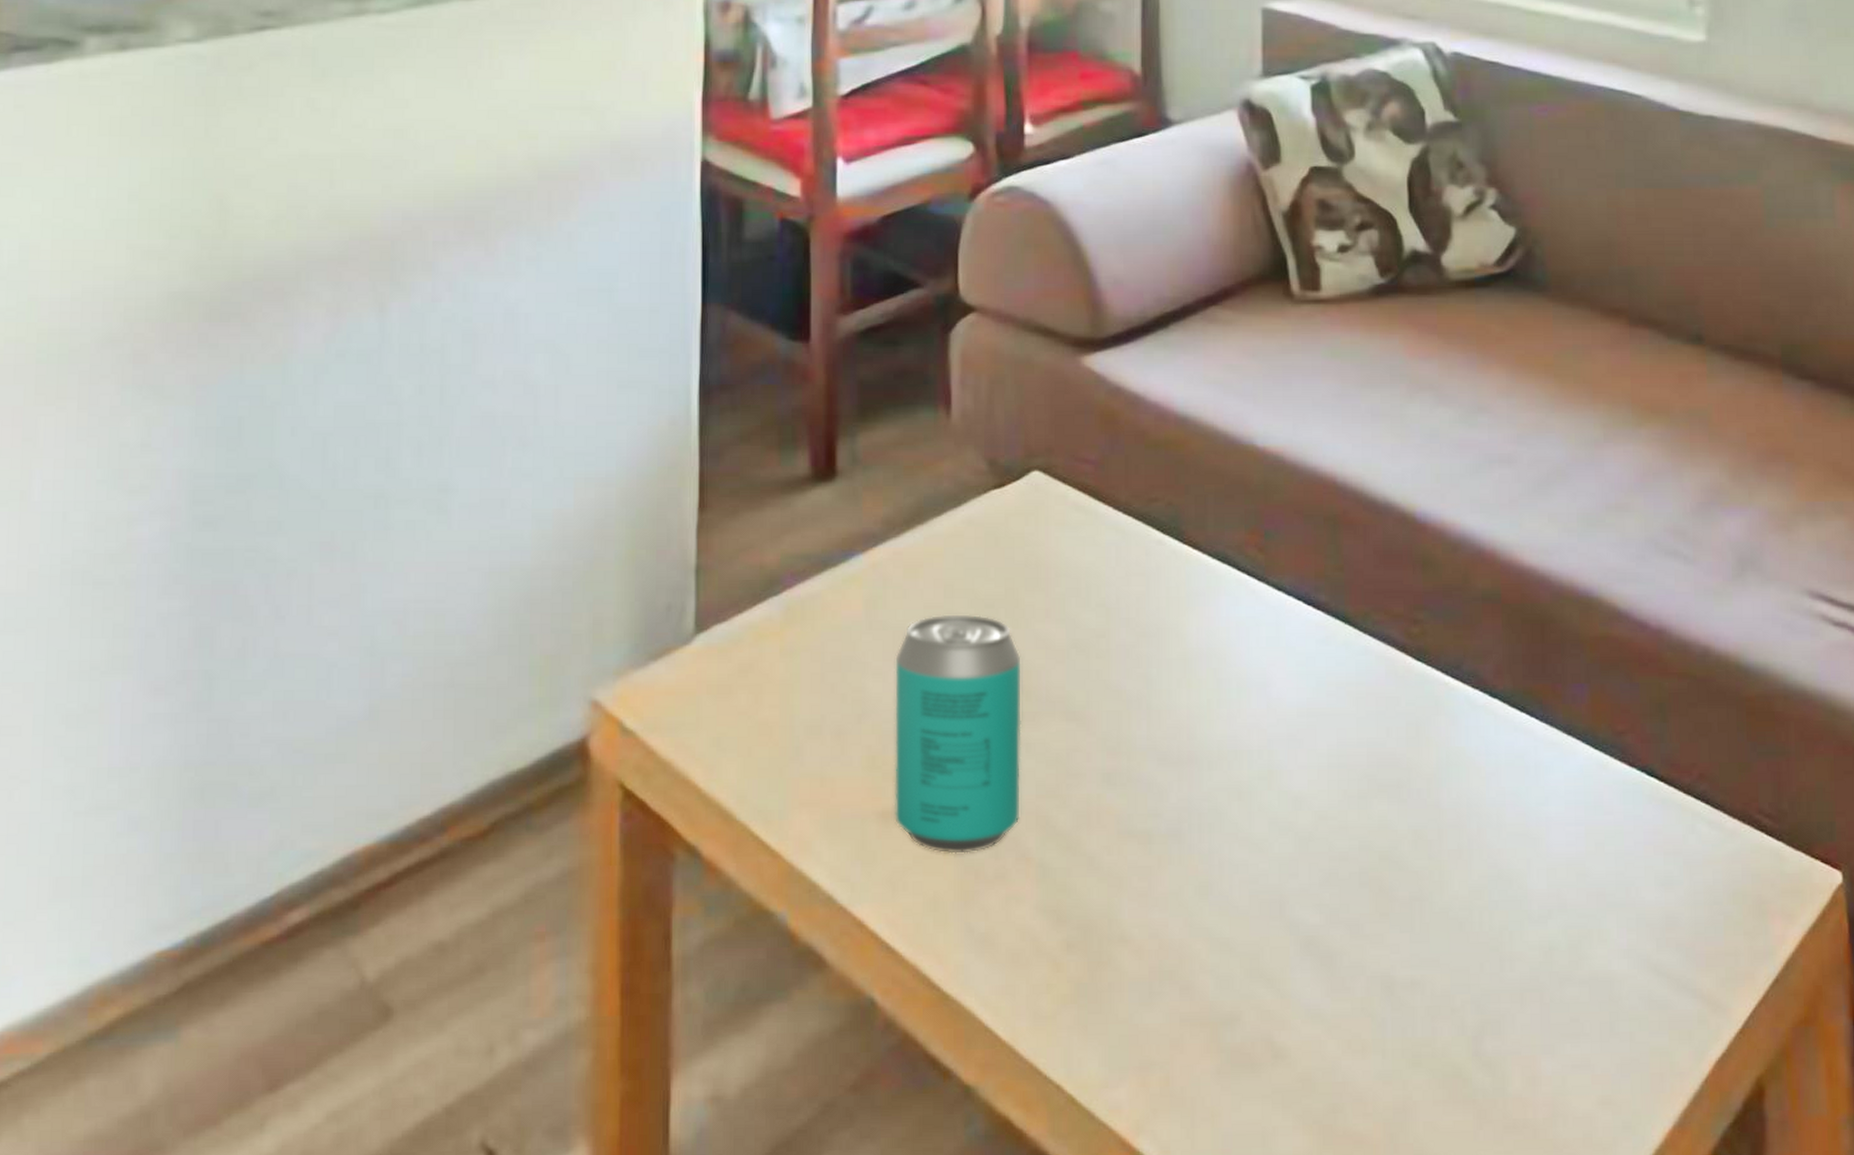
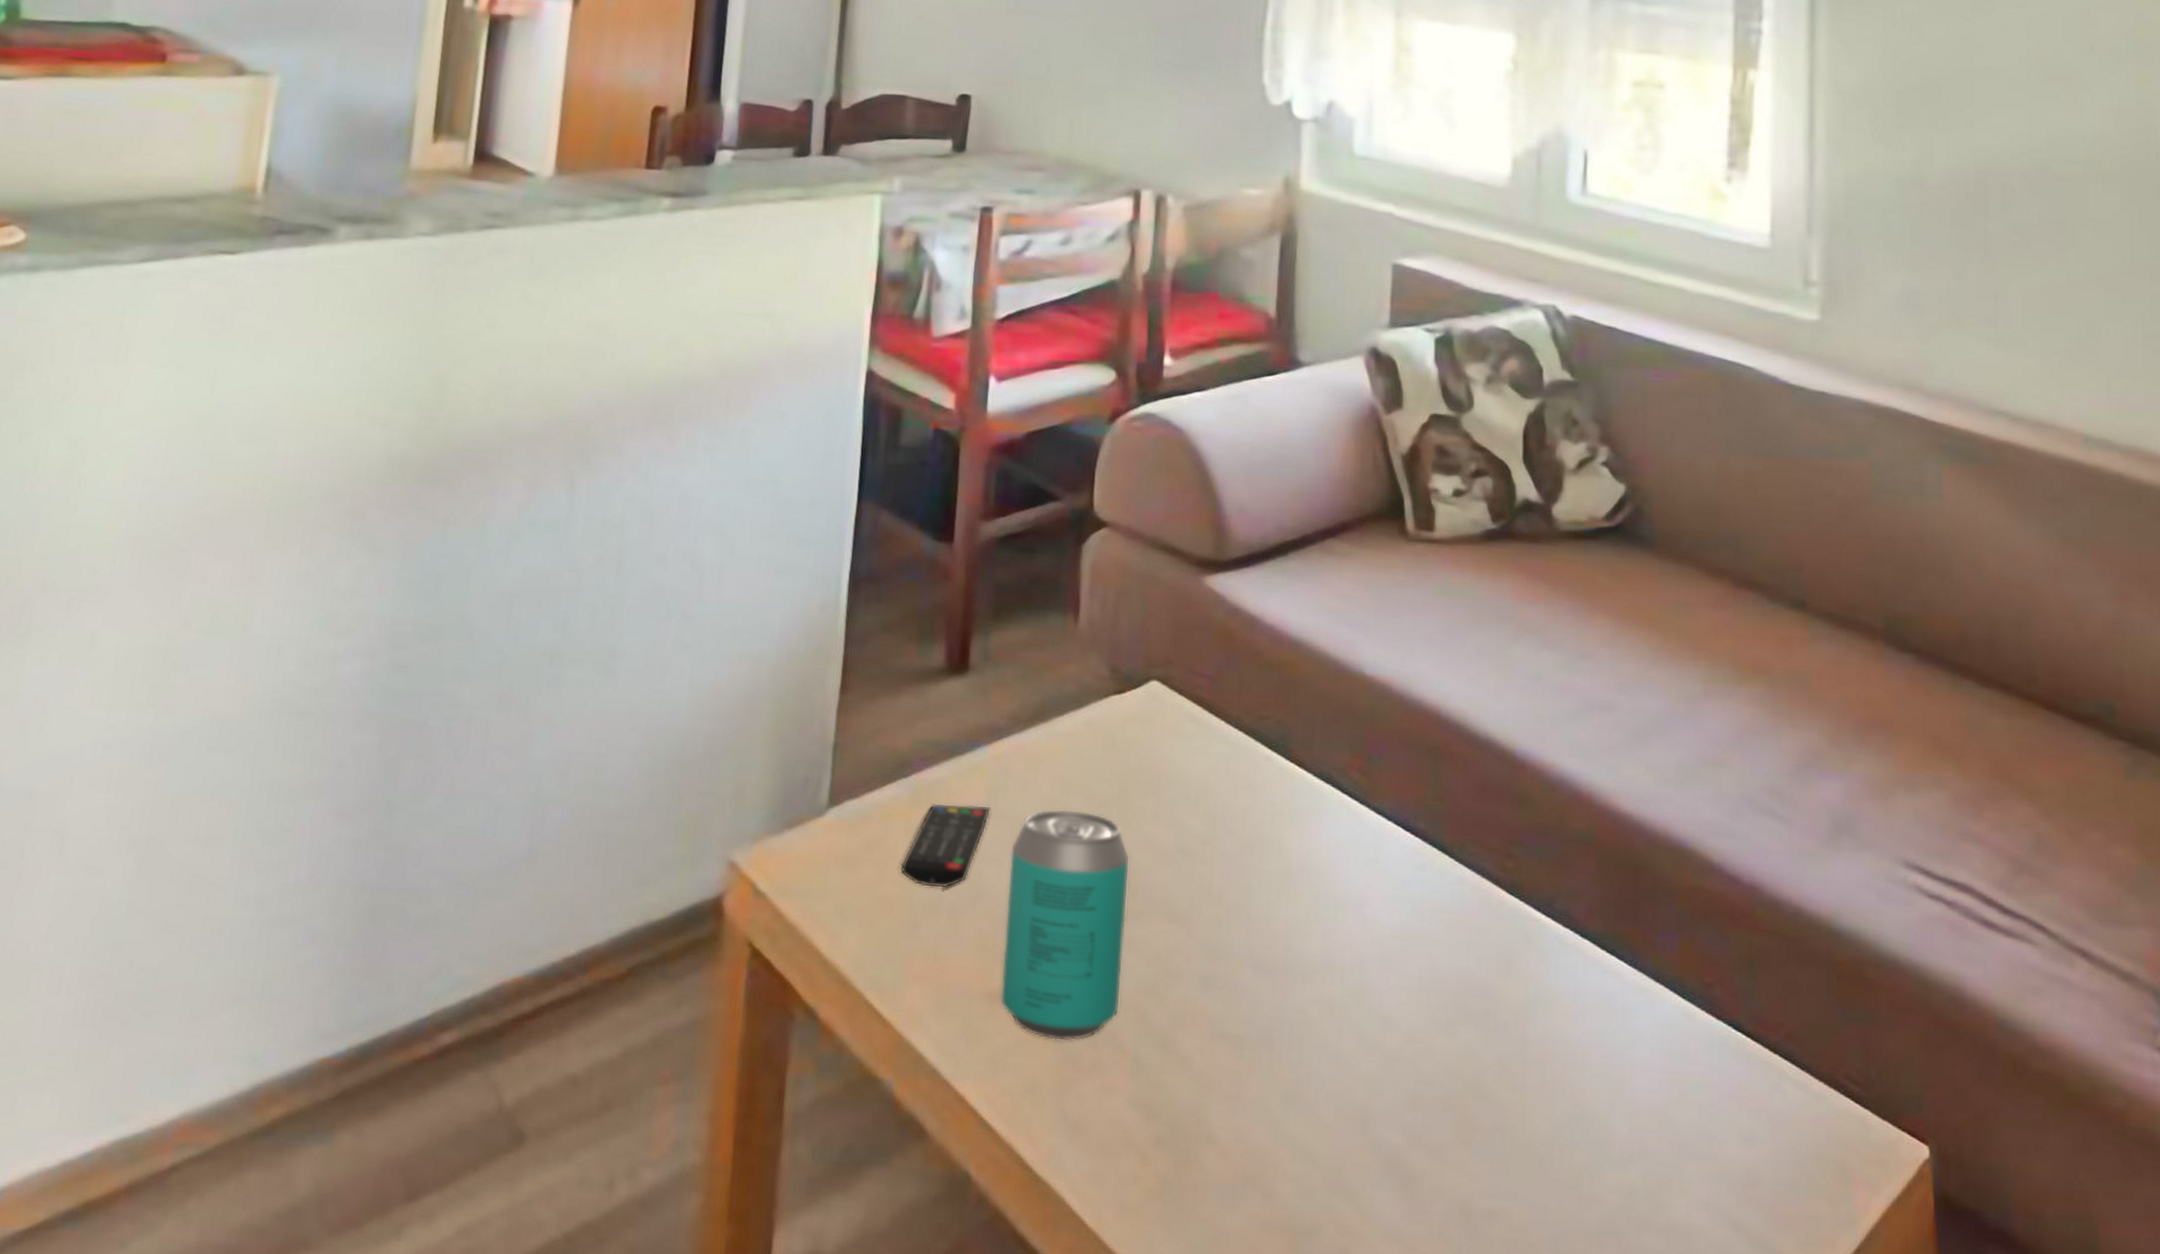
remote control: none [778,618,870,709] -> present [900,803,990,888]

